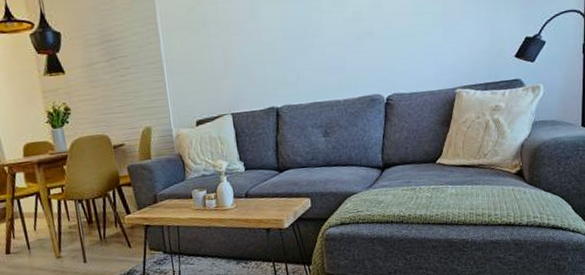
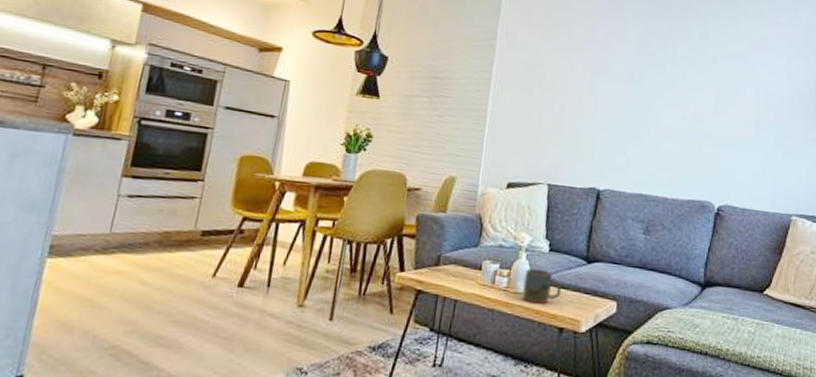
mug: none [228,186,263,215] -> present [522,269,562,304]

